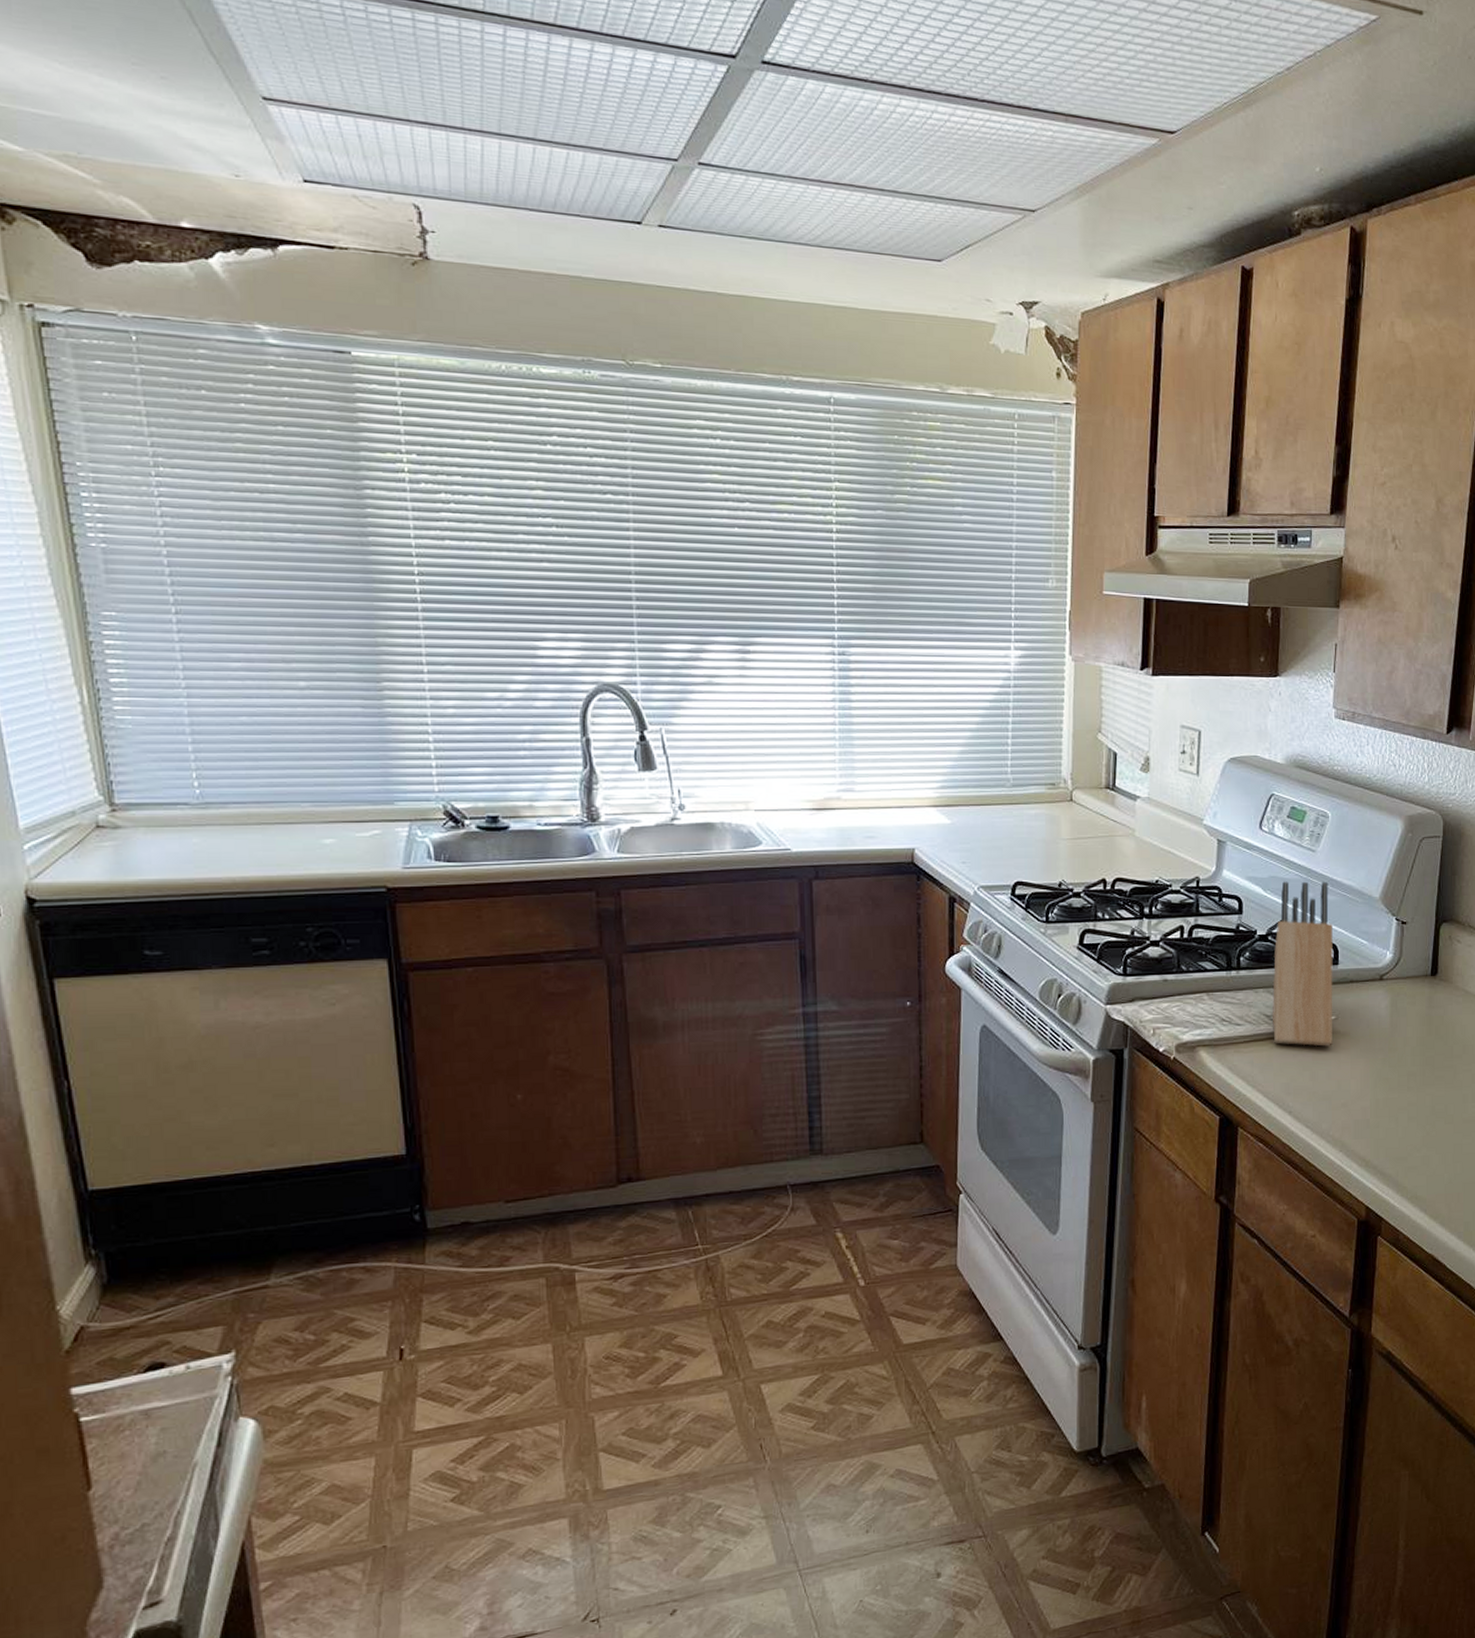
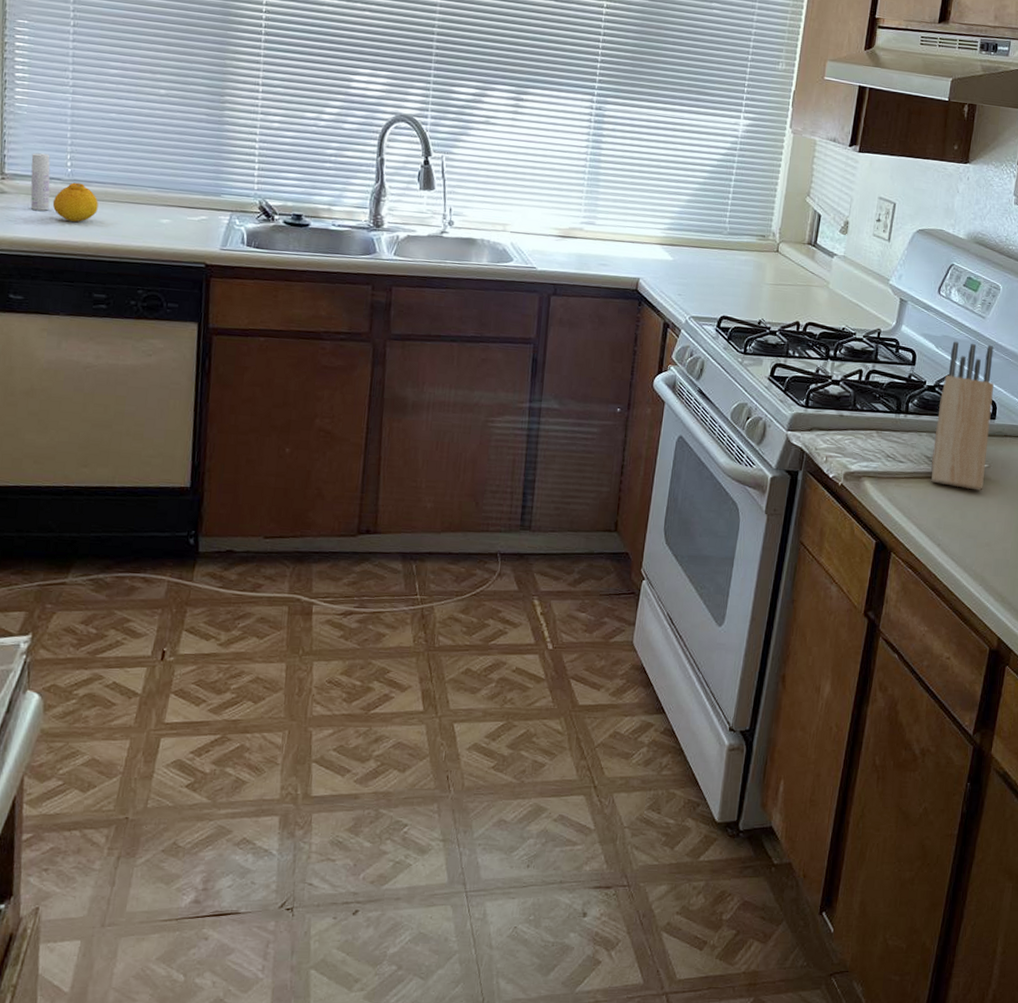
bottle: none [146,774,179,844] -> present [30,152,51,211]
fruit: none [182,806,241,853] -> present [52,182,99,222]

